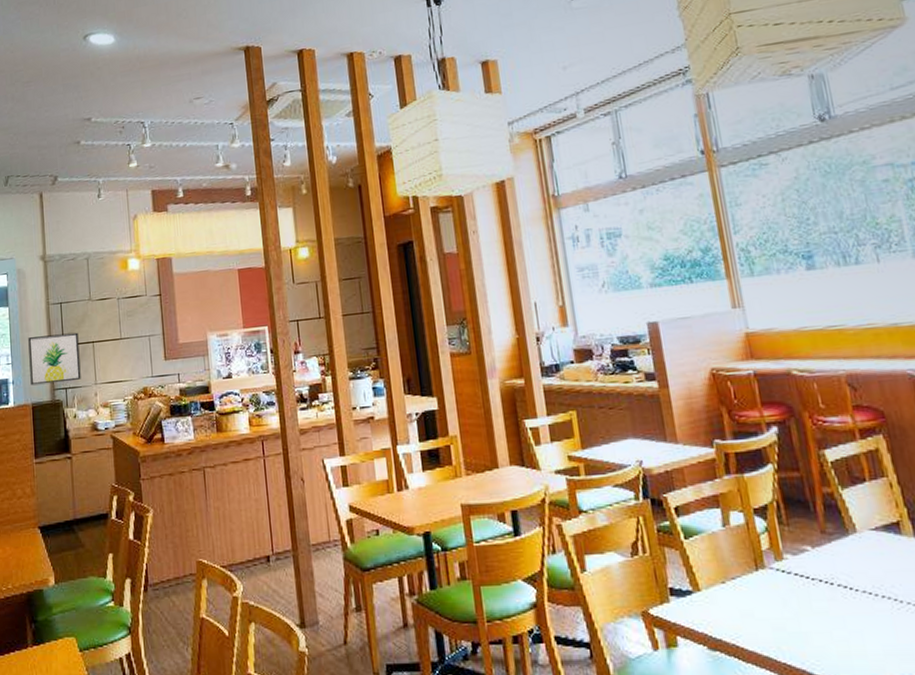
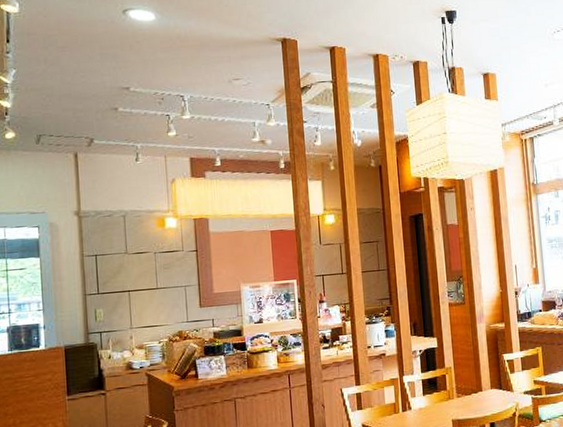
wall art: present [28,332,81,386] -> none [61,282,116,330]

